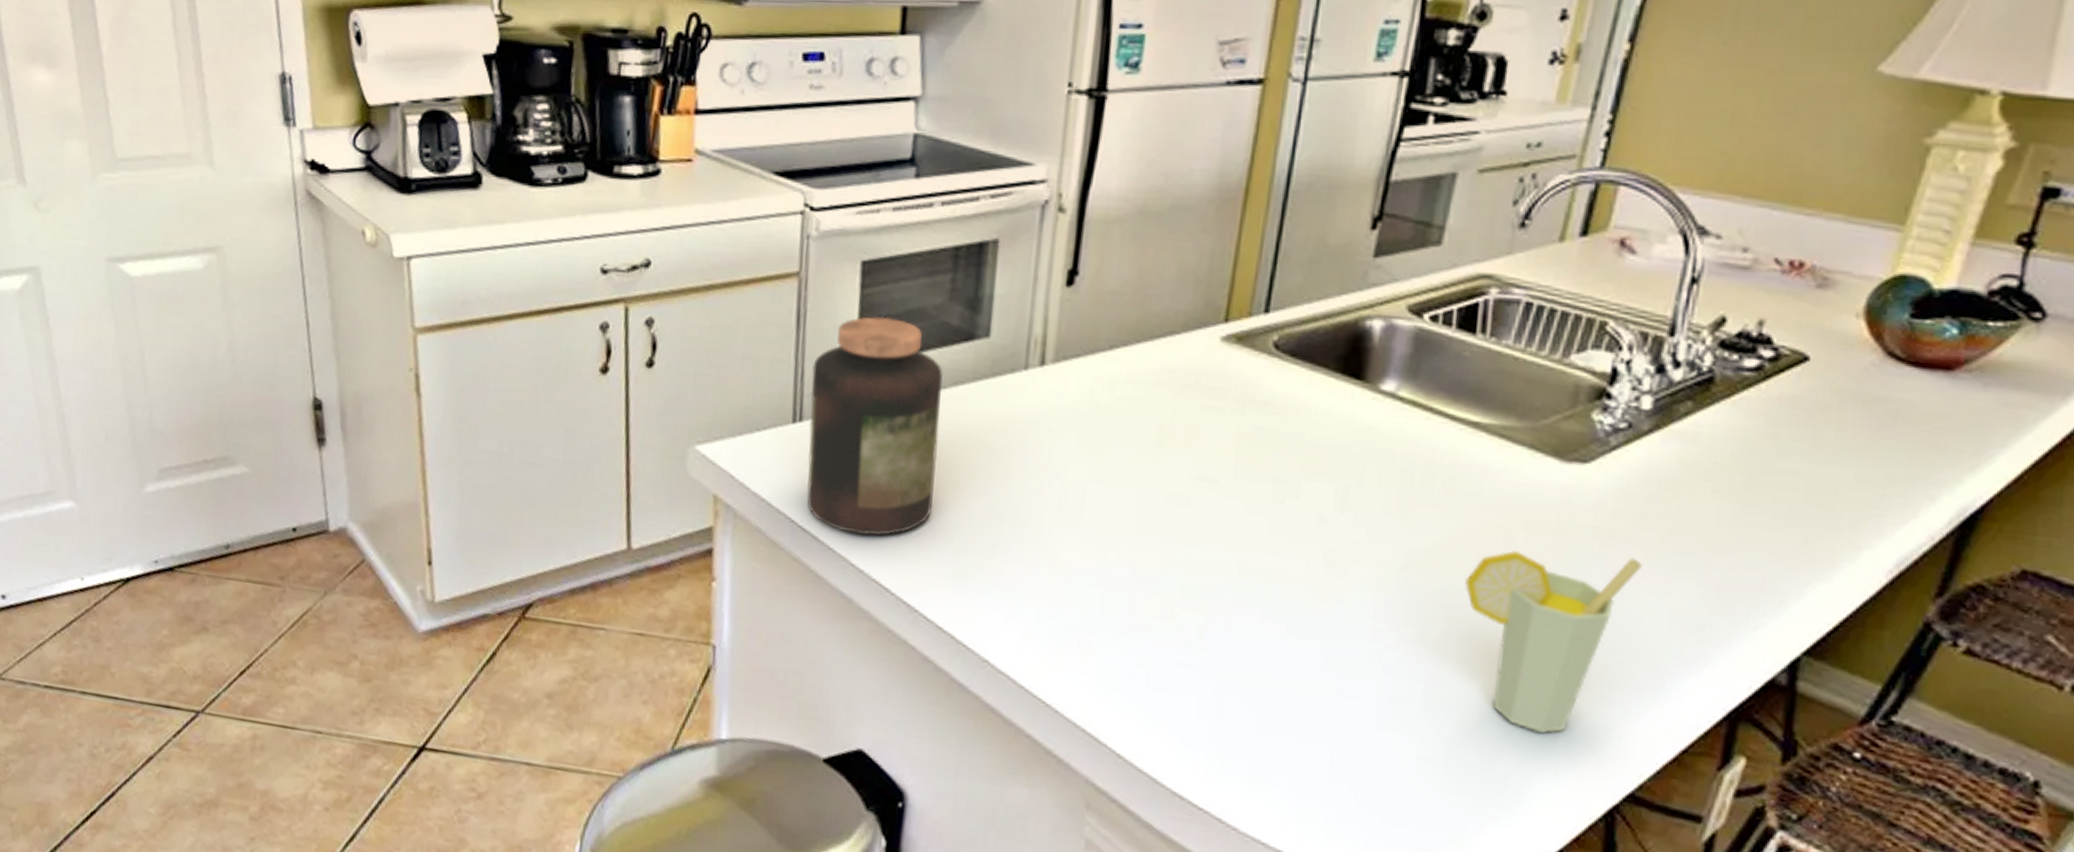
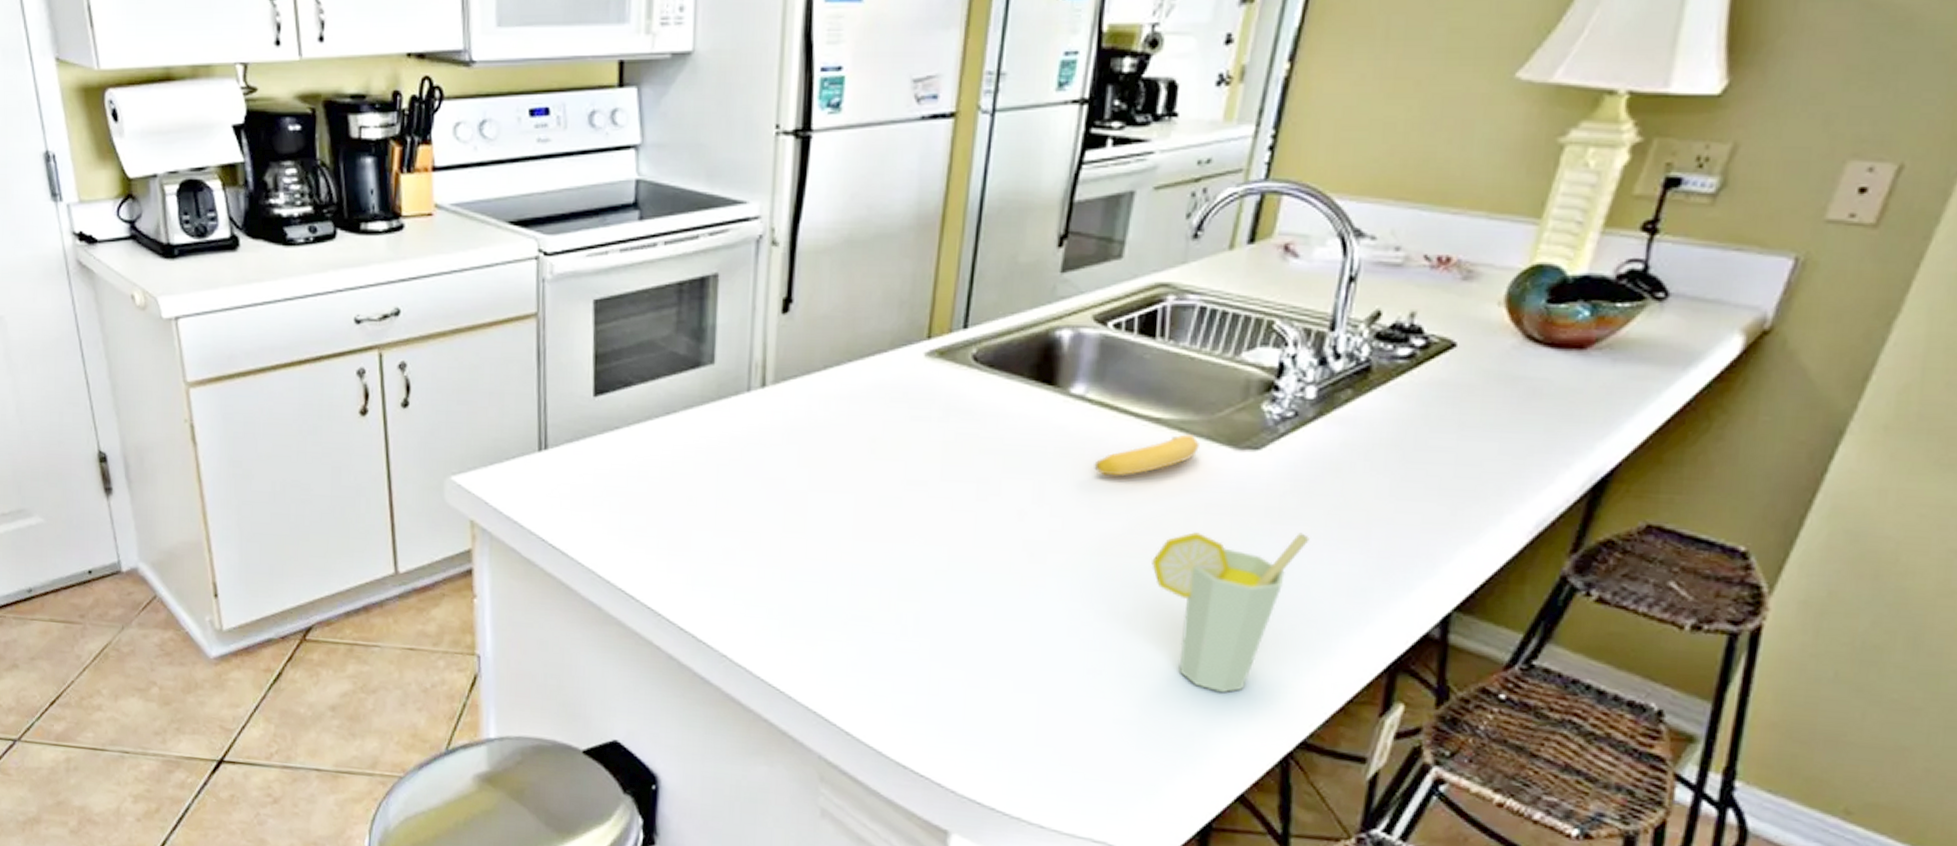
jar: present [807,316,943,537] -> none [553,349,673,550]
banana: none [1403,441,1522,485] -> present [1094,434,1199,477]

